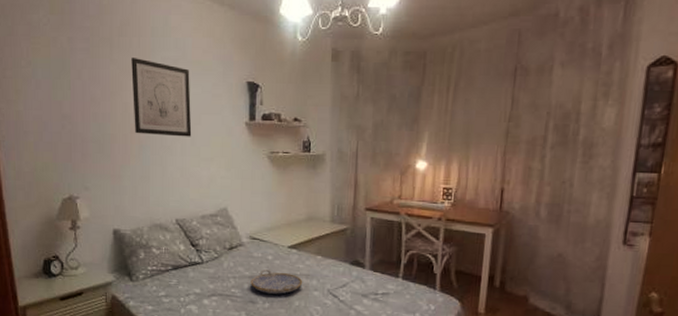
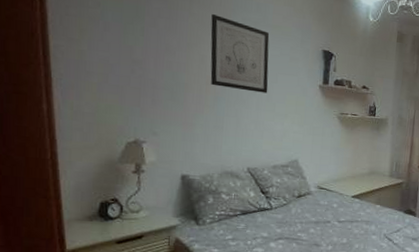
serving tray: present [250,269,303,294] -> none [316,216,363,238]

